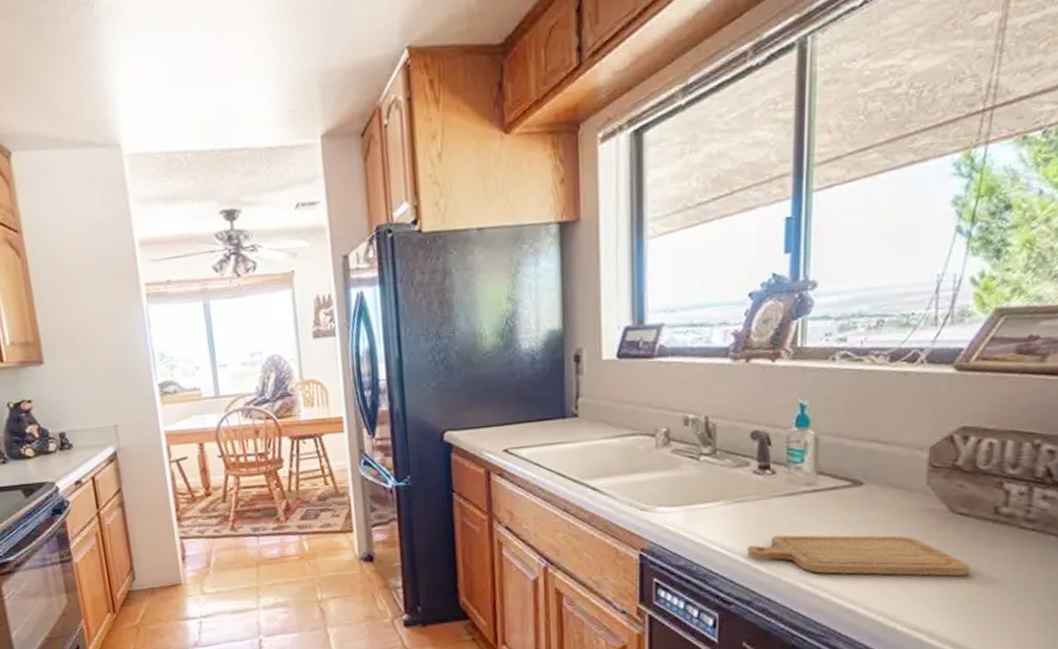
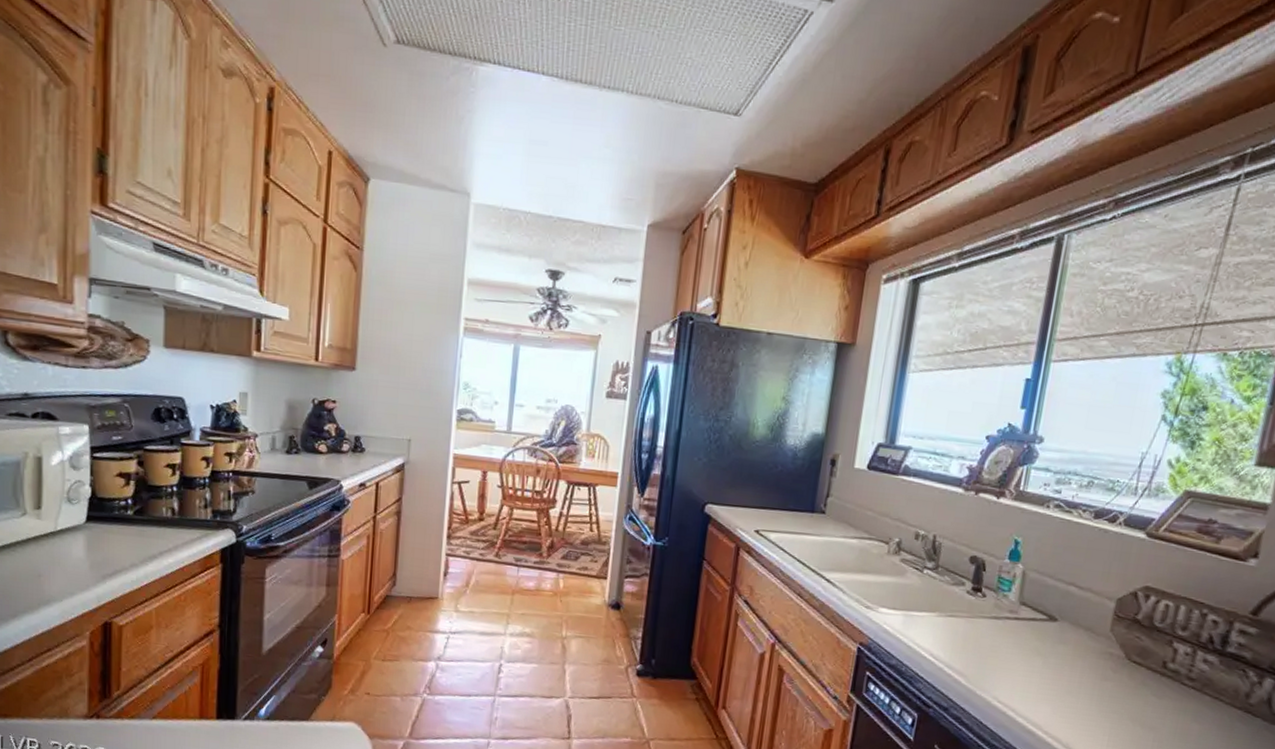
chopping board: present [747,535,970,576] -> none [950,652,1137,718]

